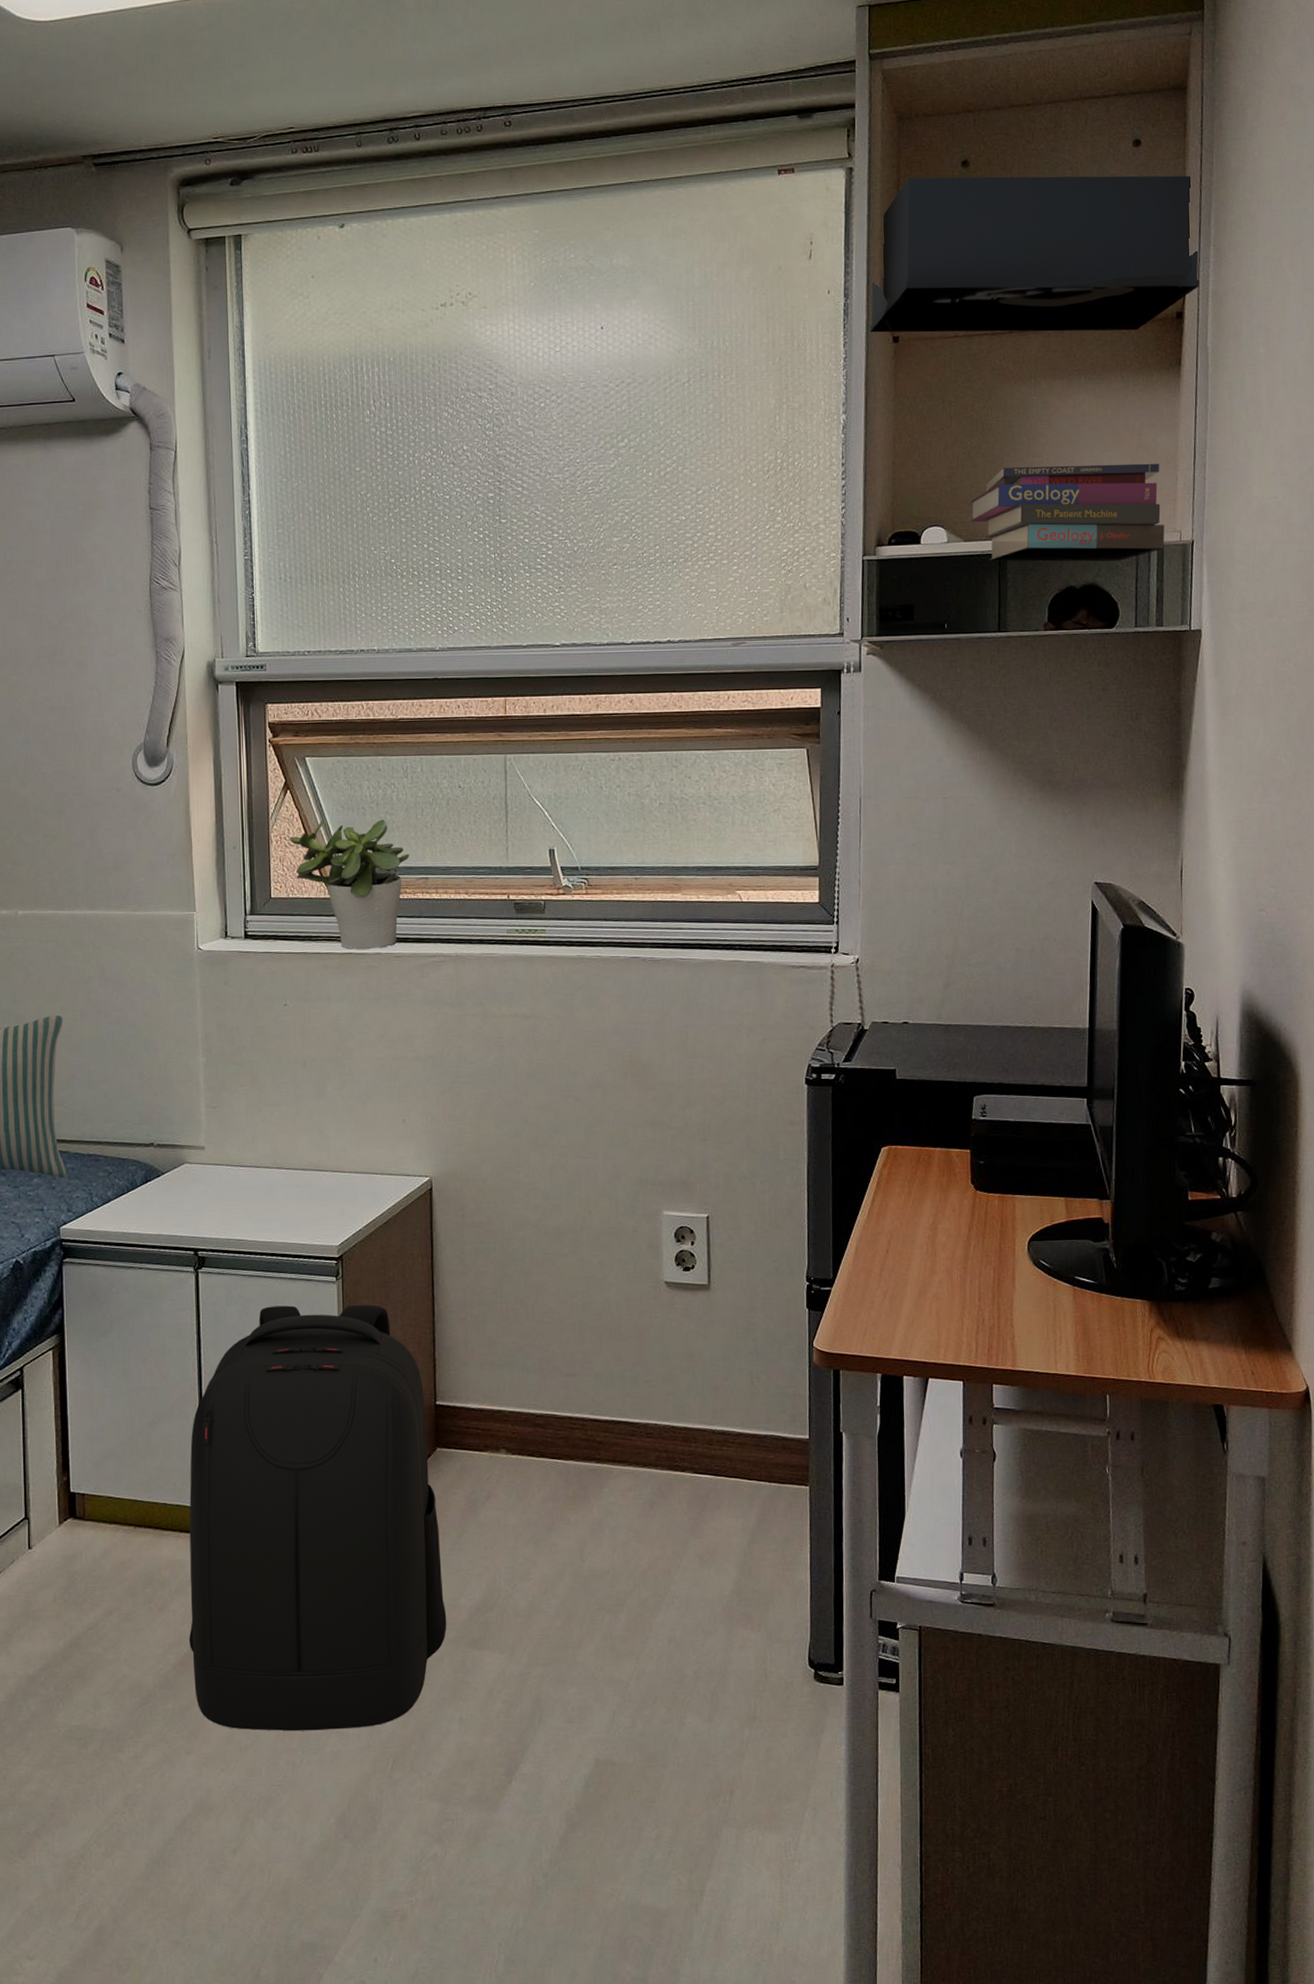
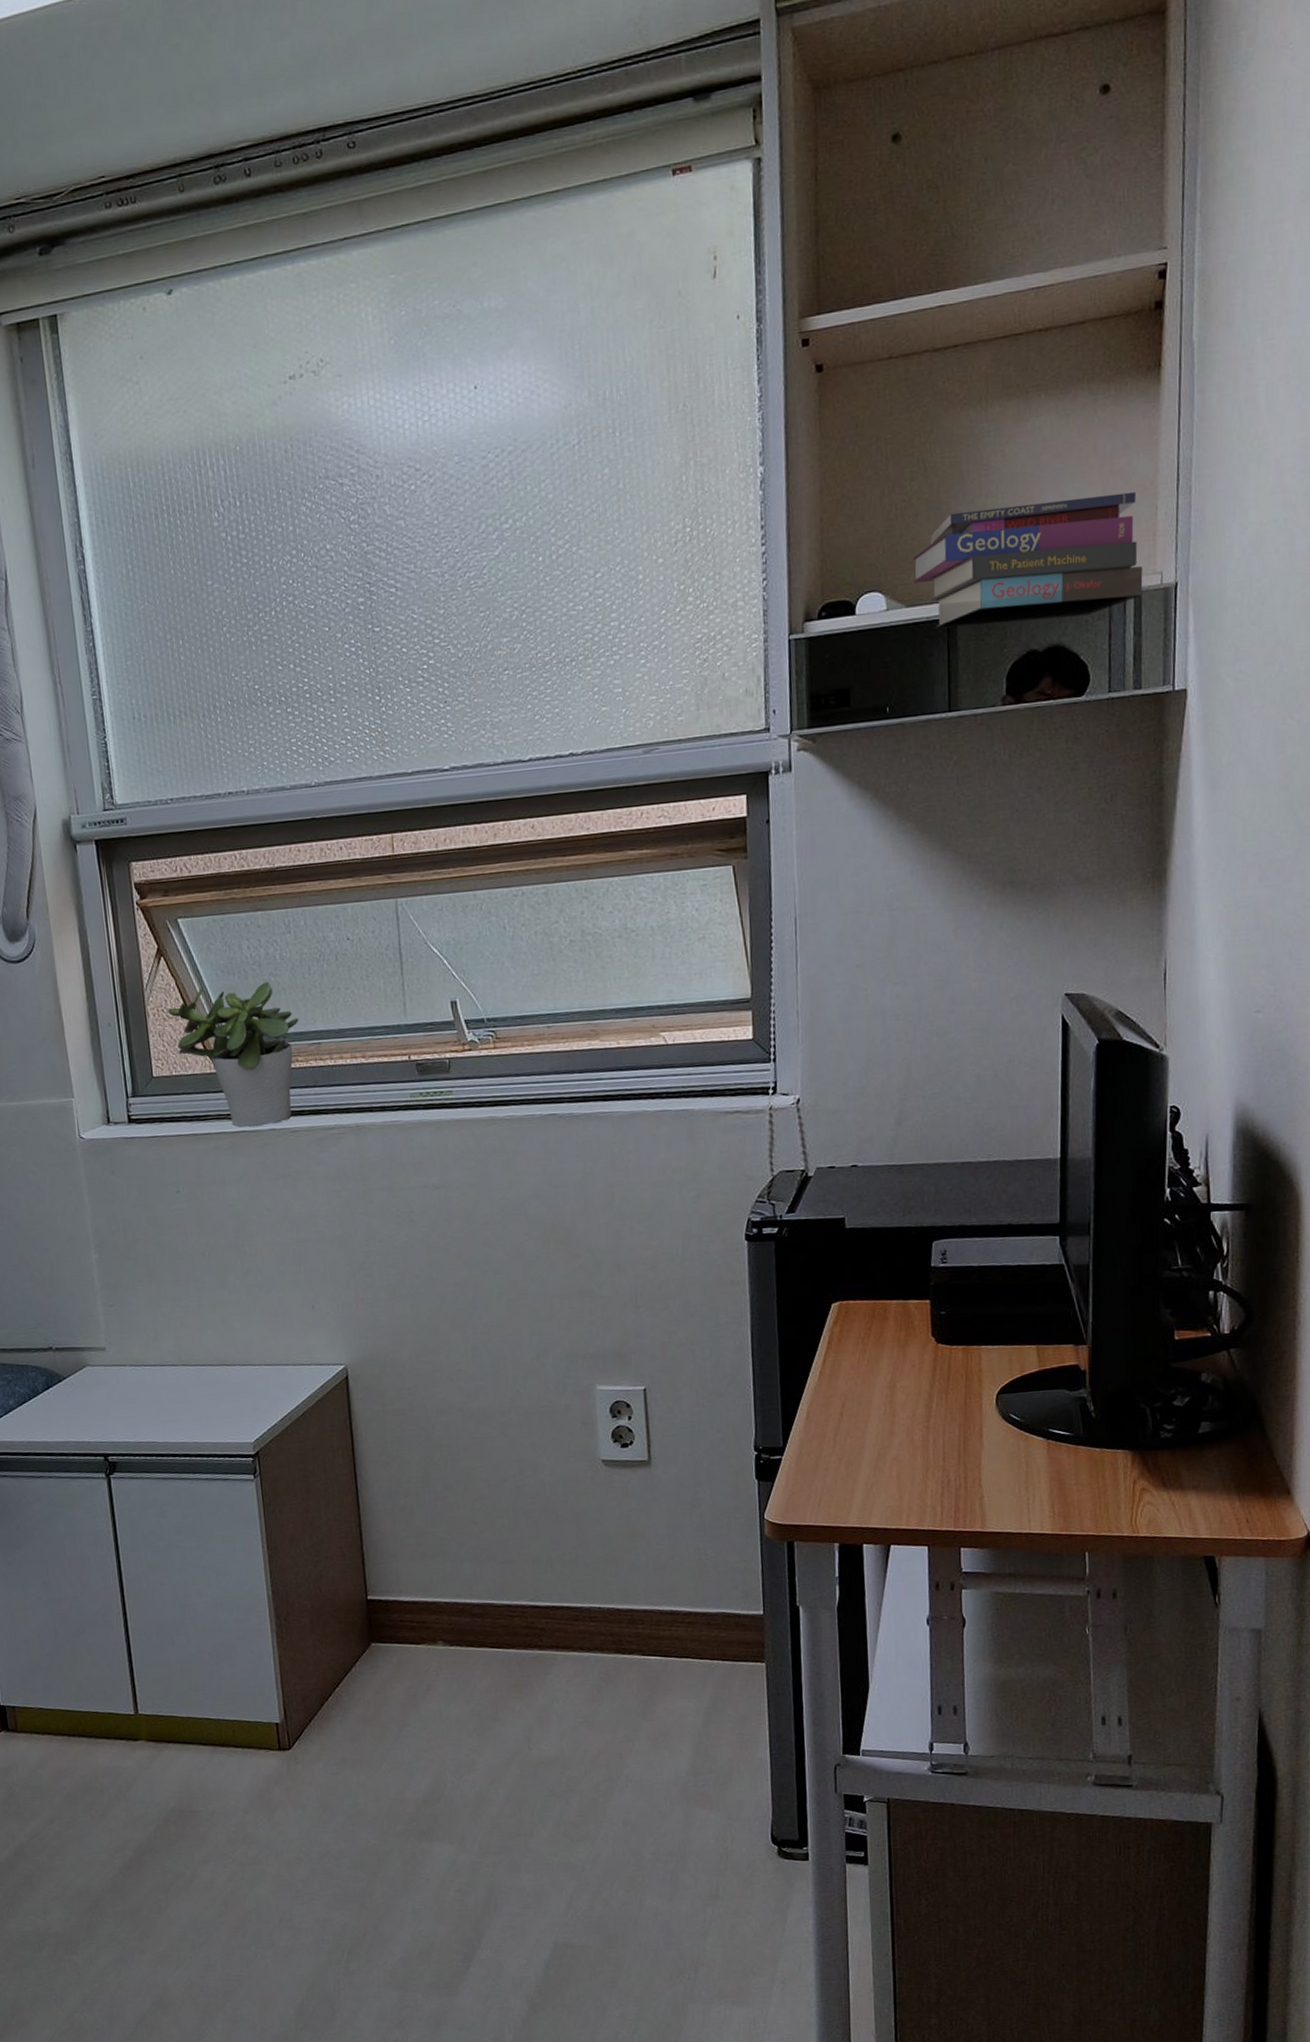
backpack: present [189,1304,447,1732] -> none [117,1501,394,1928]
decorative box: present [869,175,1200,333] -> none [787,125,1183,363]

